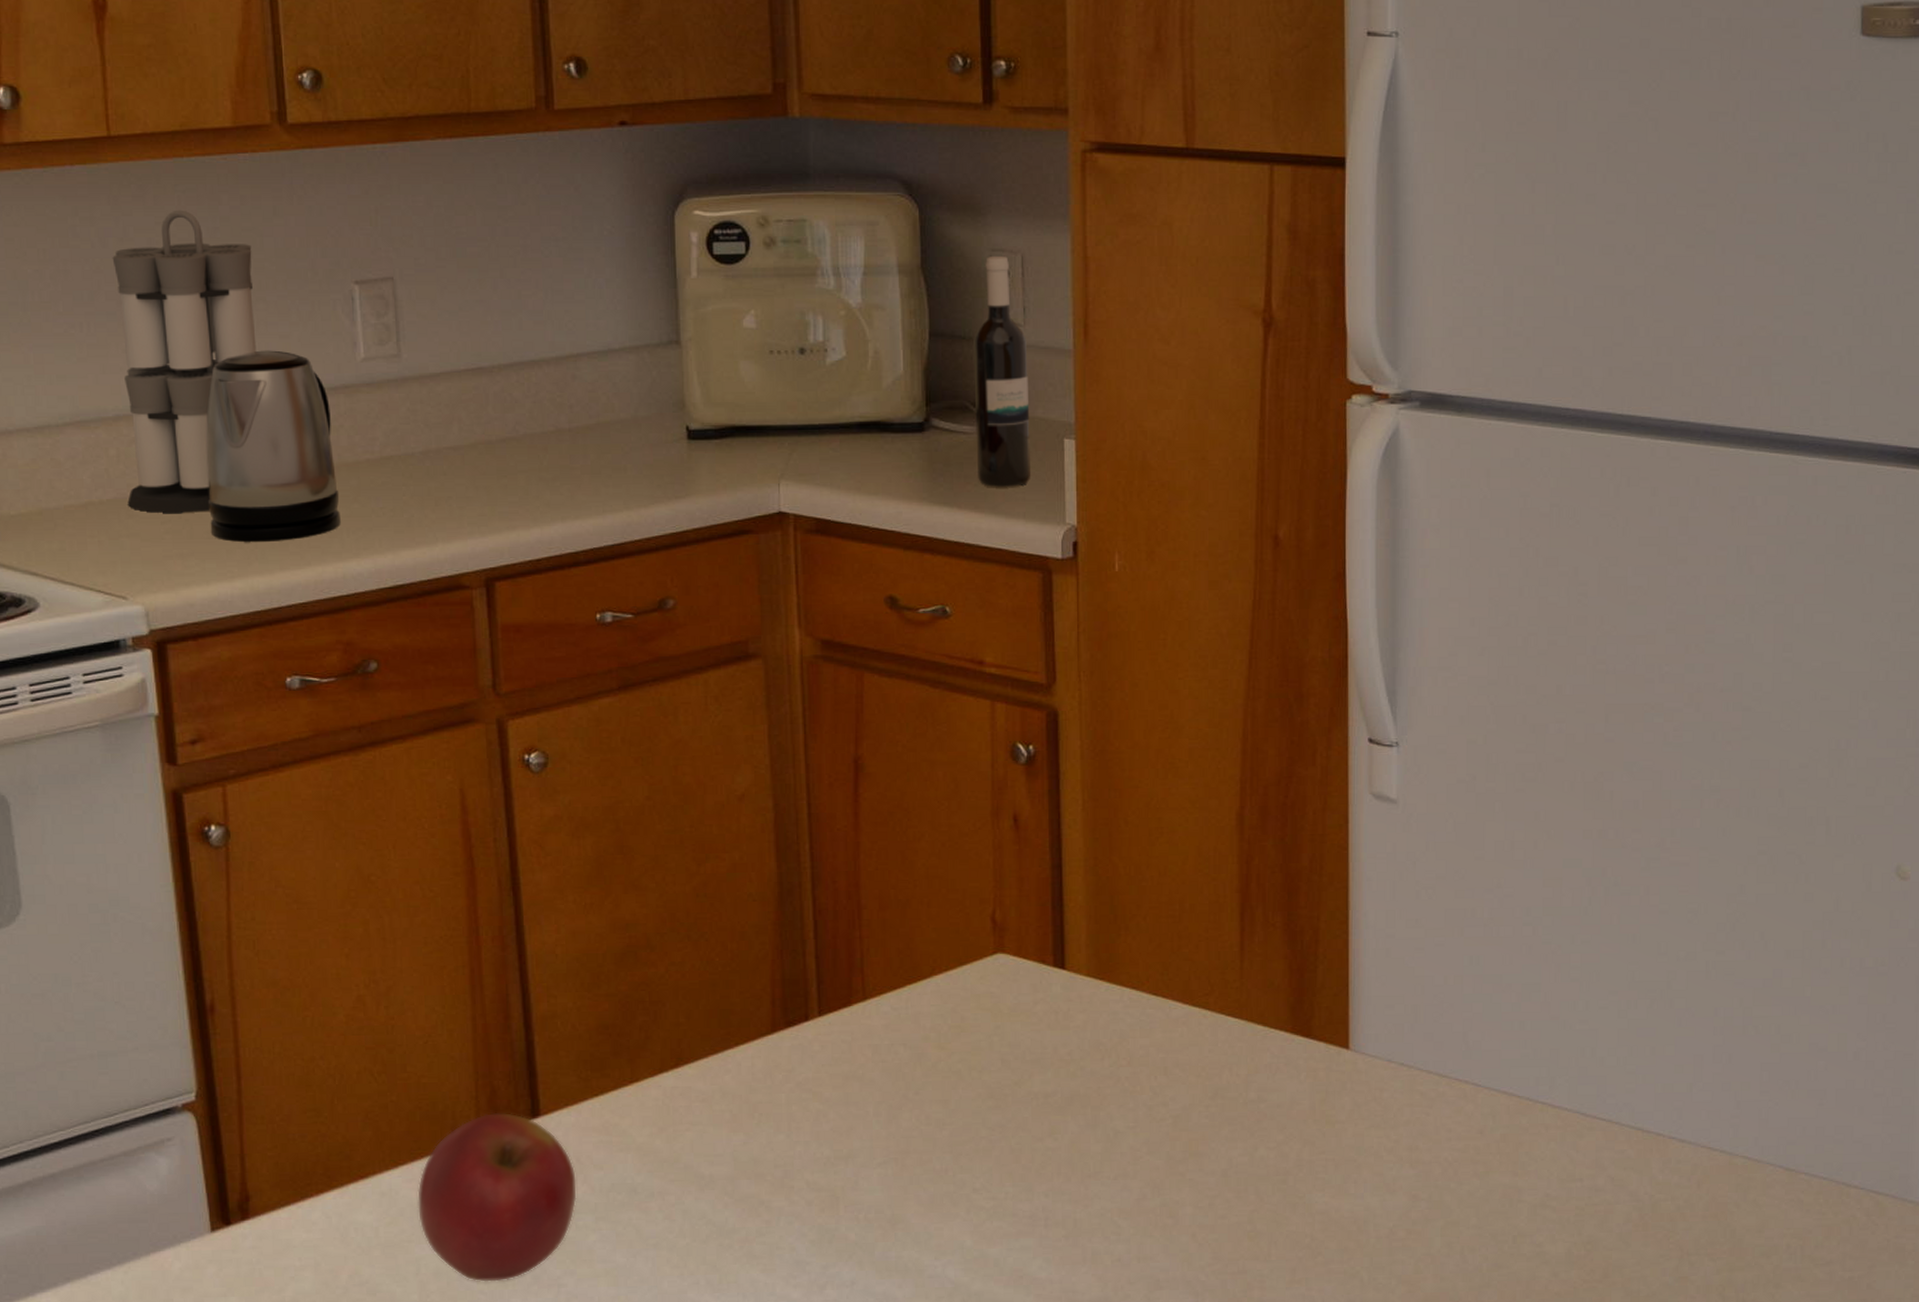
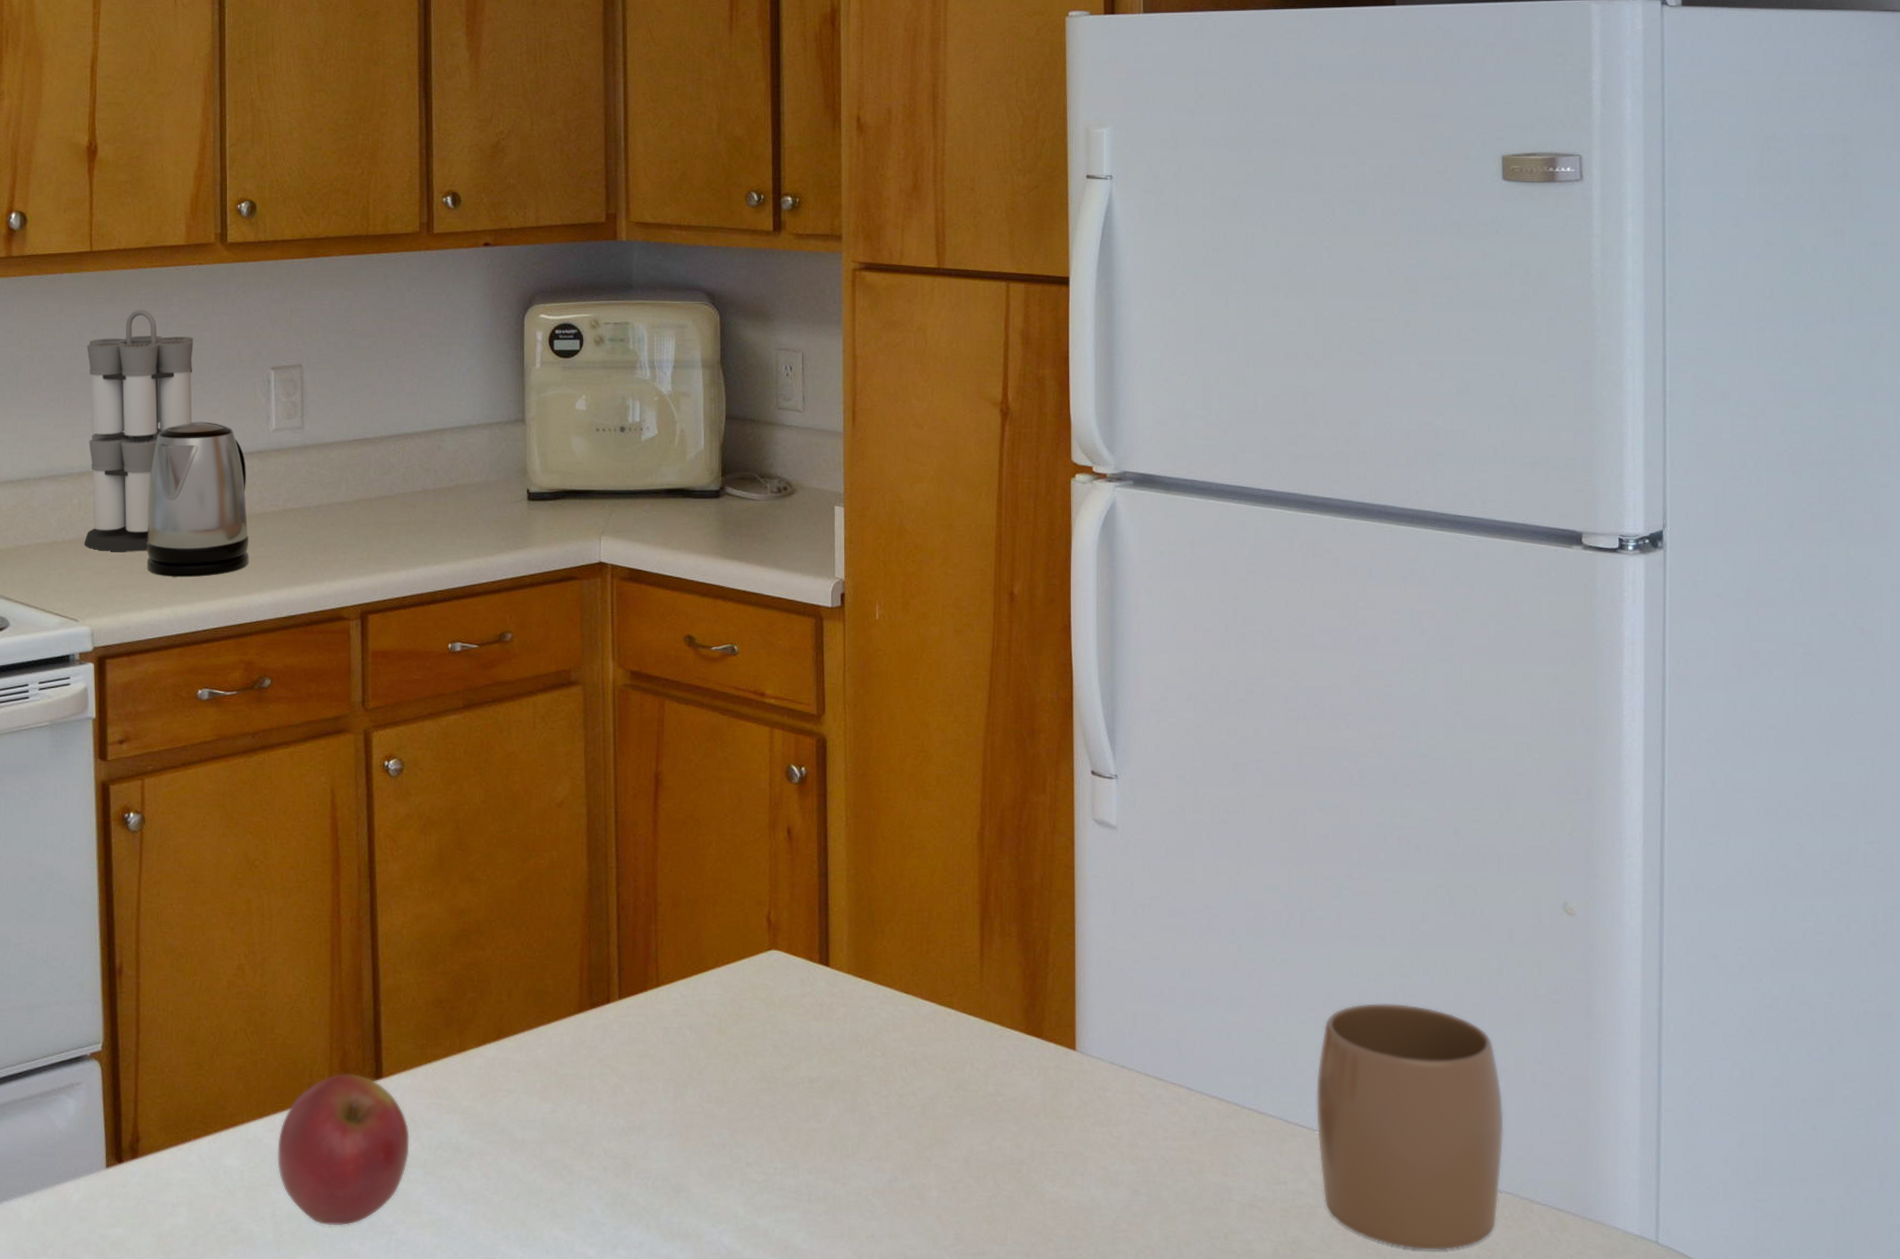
wine bottle: present [973,255,1030,487] -> none [761,354,807,546]
mug: none [1617,983,1823,1242] -> present [1316,1003,1504,1250]

